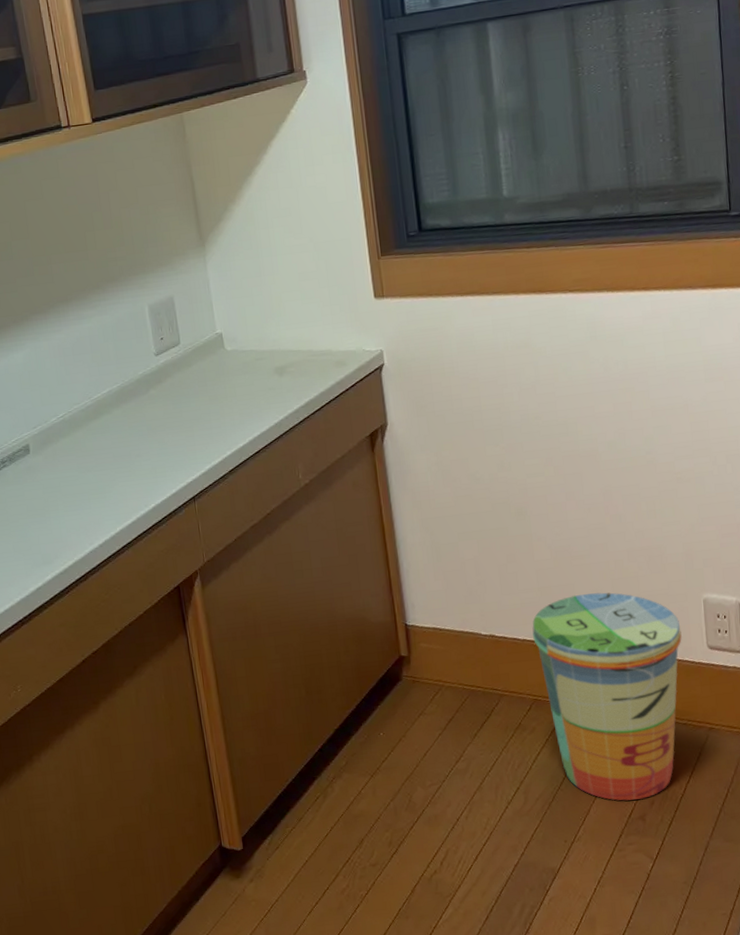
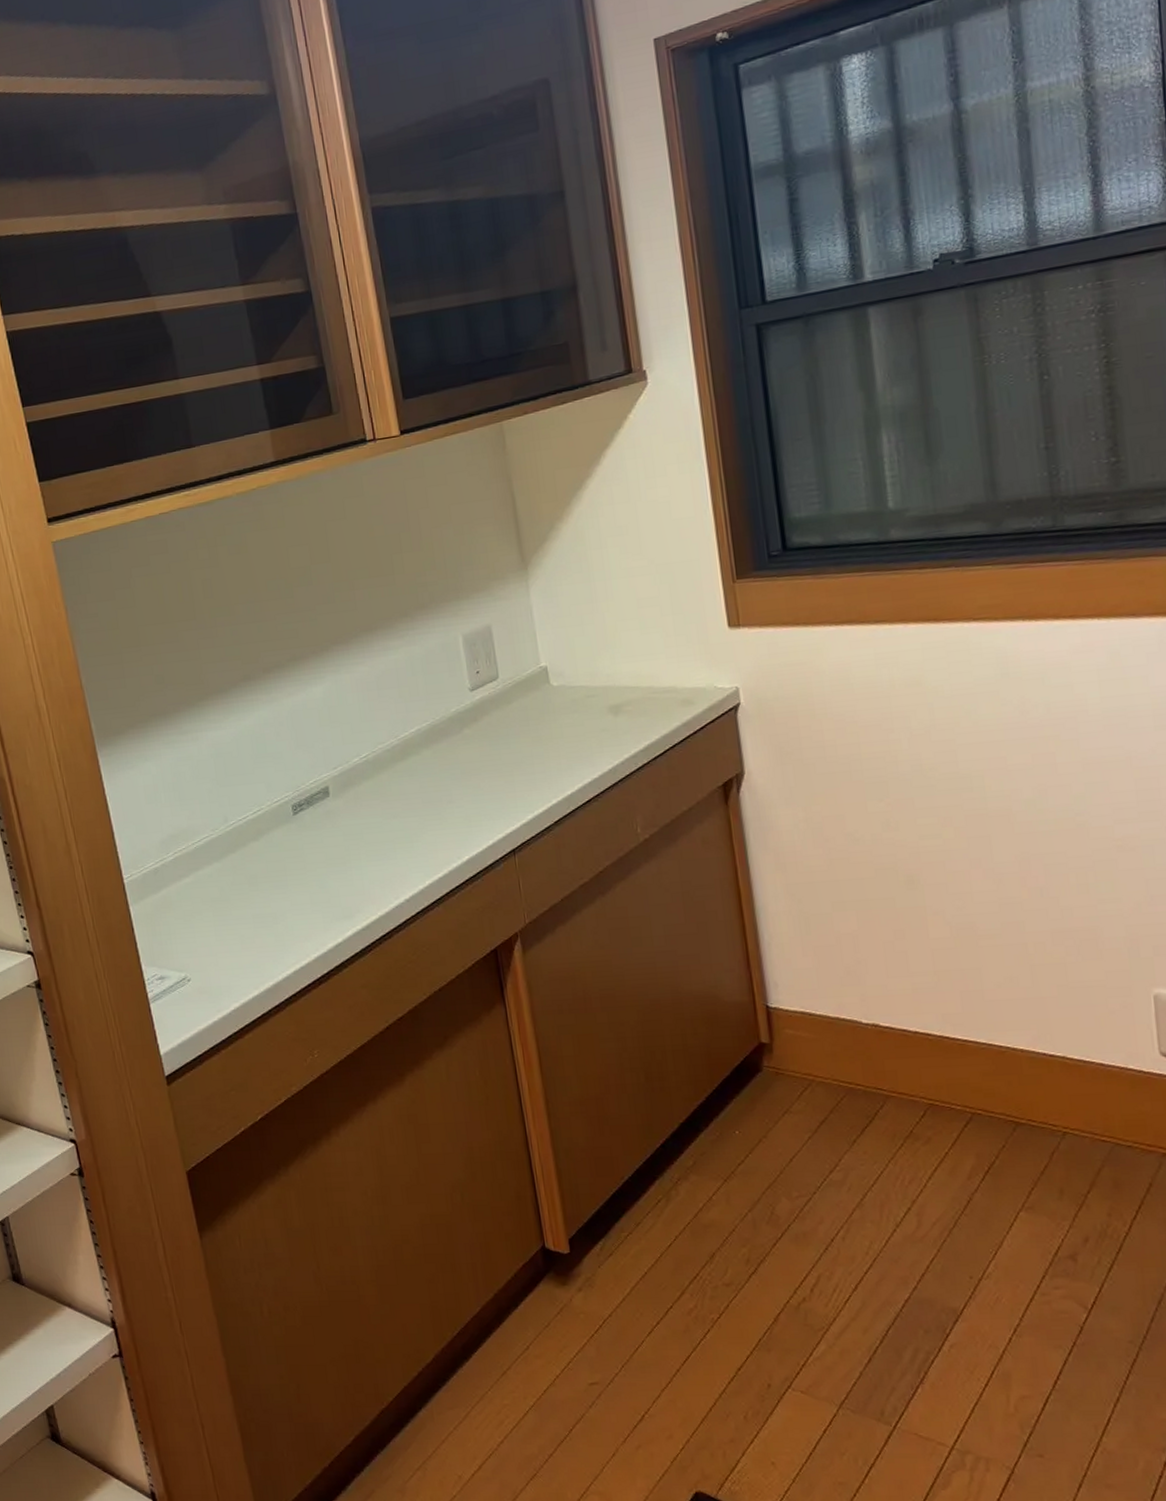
trash can: present [532,592,682,801] -> none [926,980,1125,1235]

